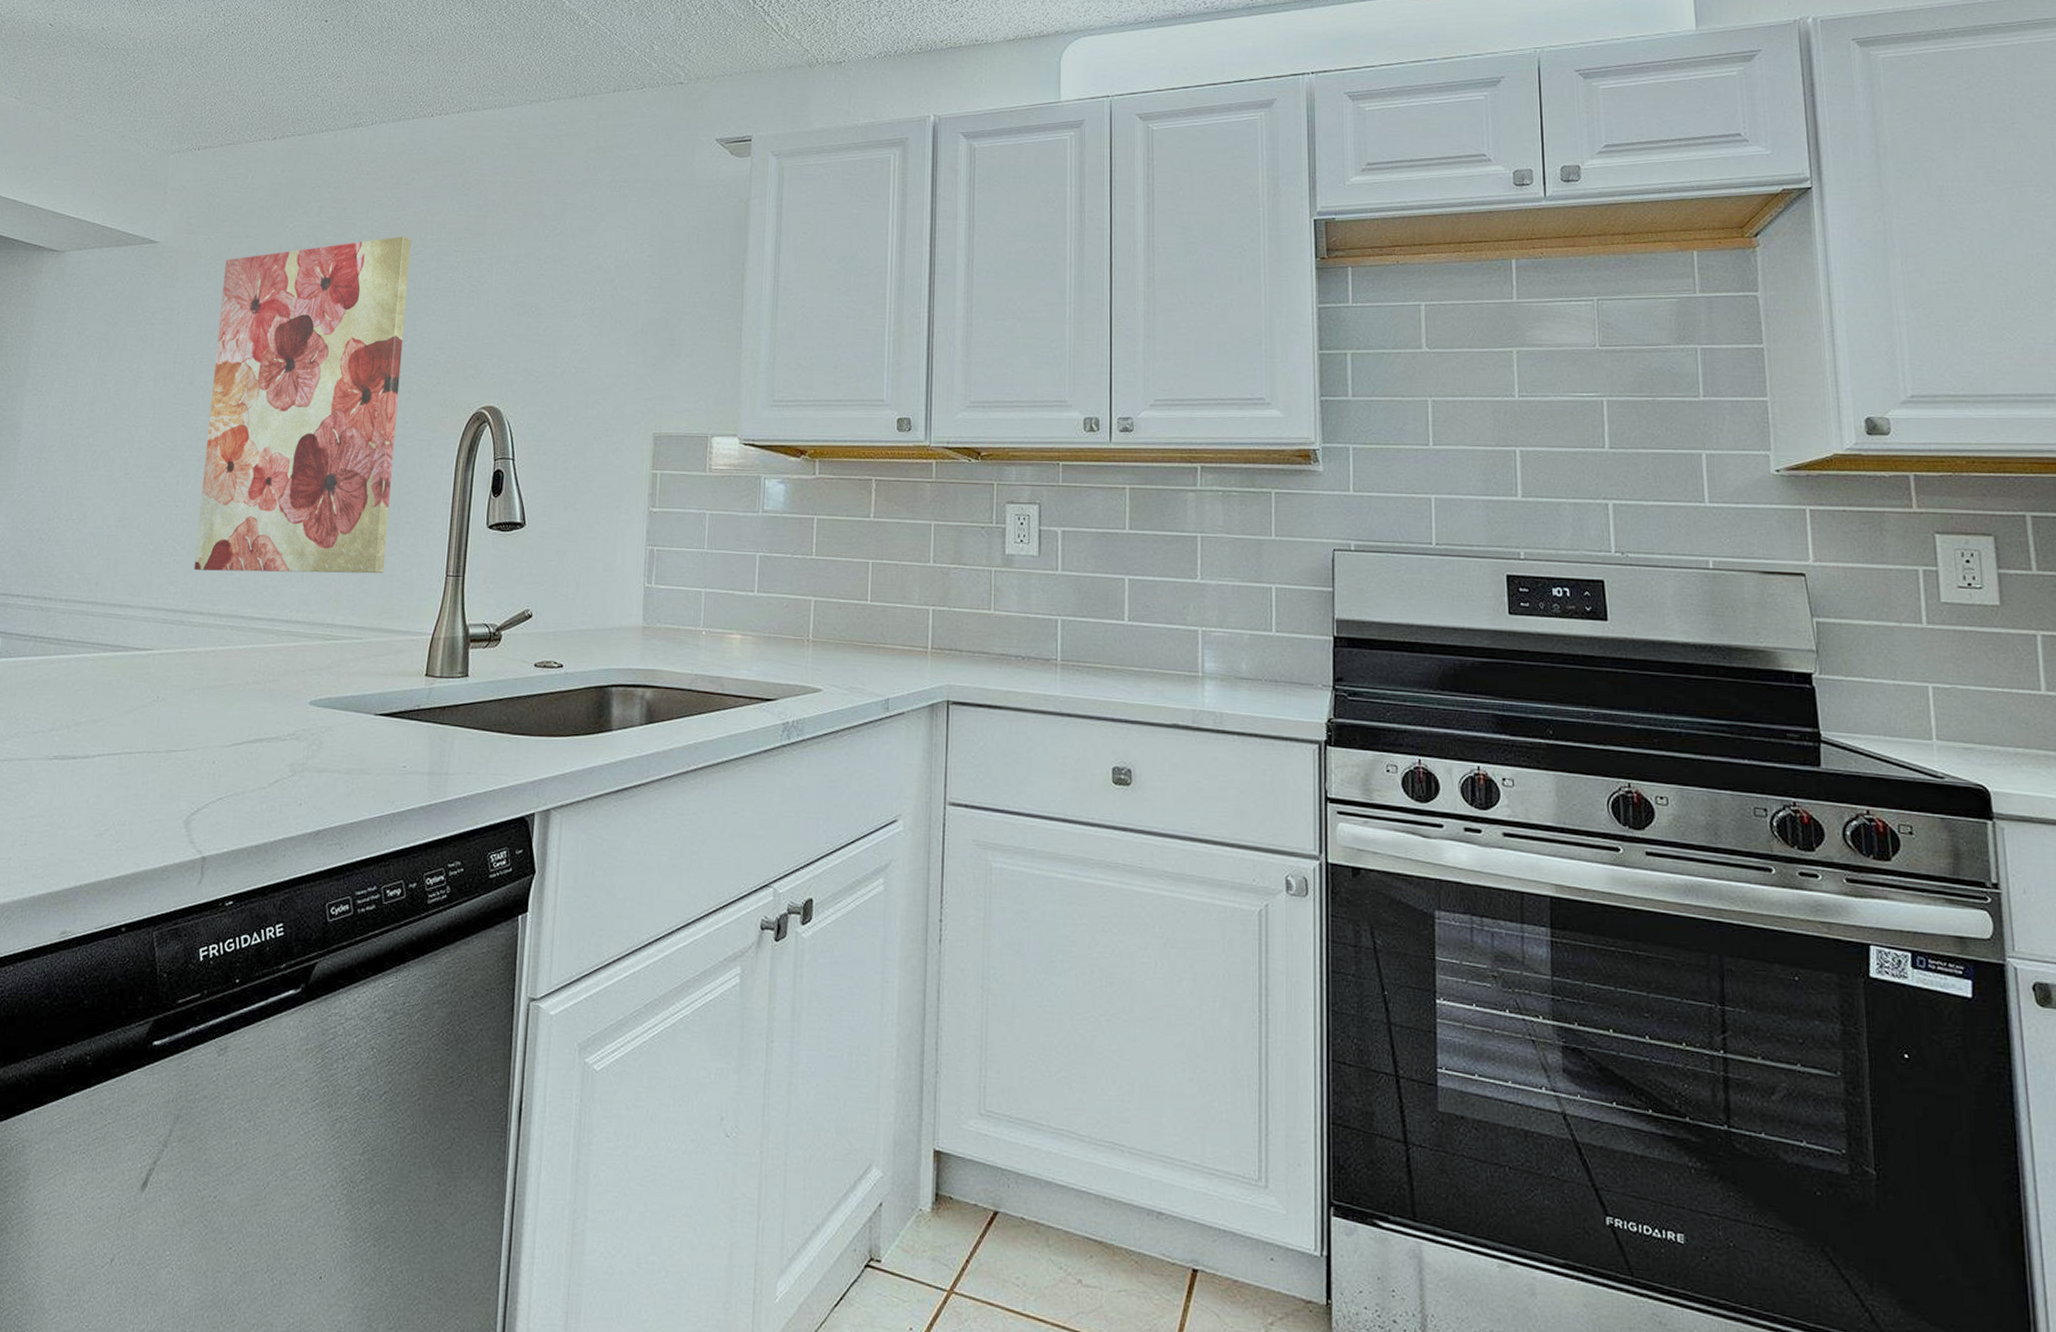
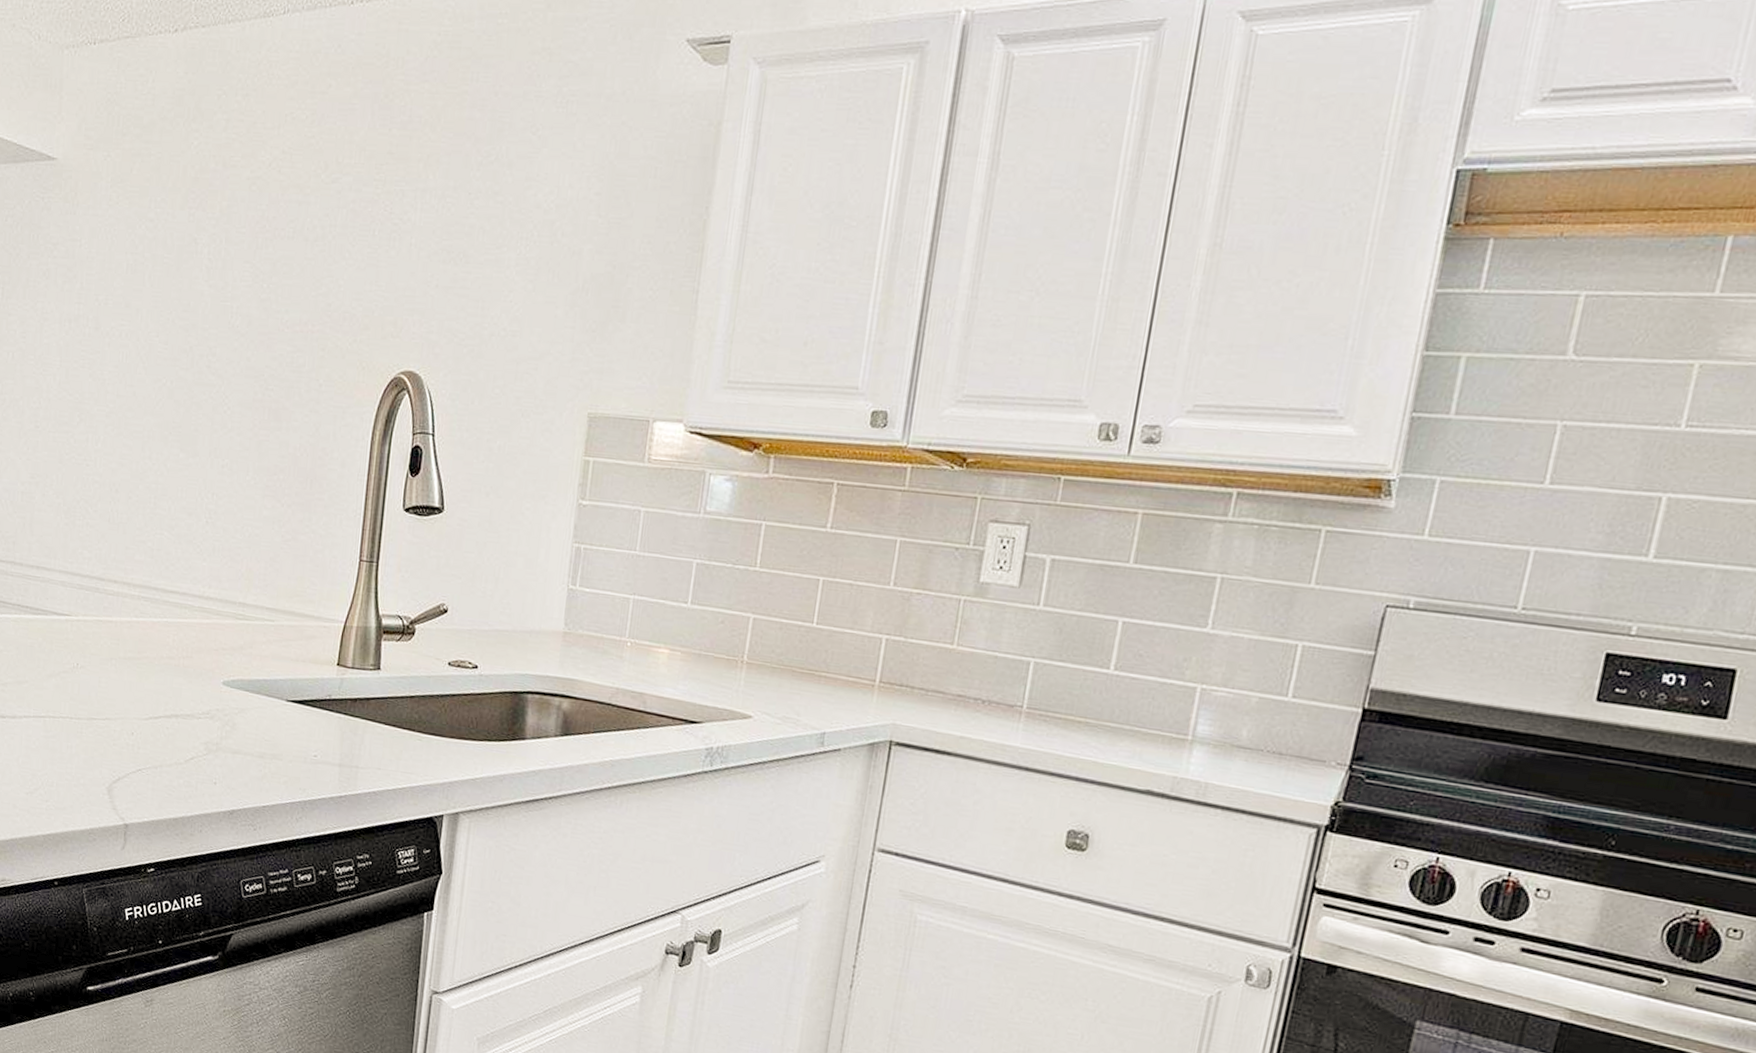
wall art: present [194,236,411,574] -> none [106,159,327,554]

